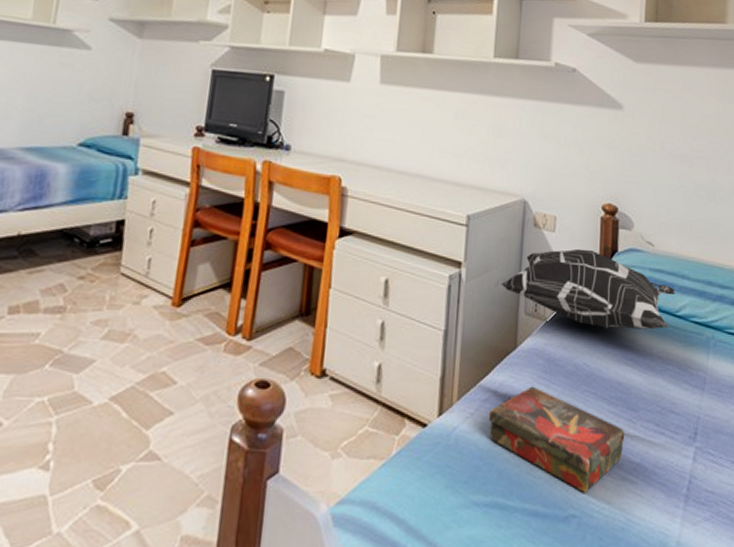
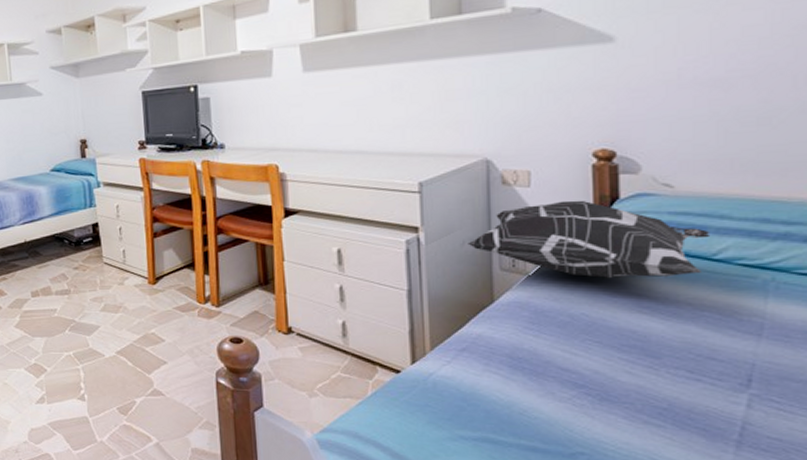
book: present [489,386,625,493] -> none [469,336,645,433]

